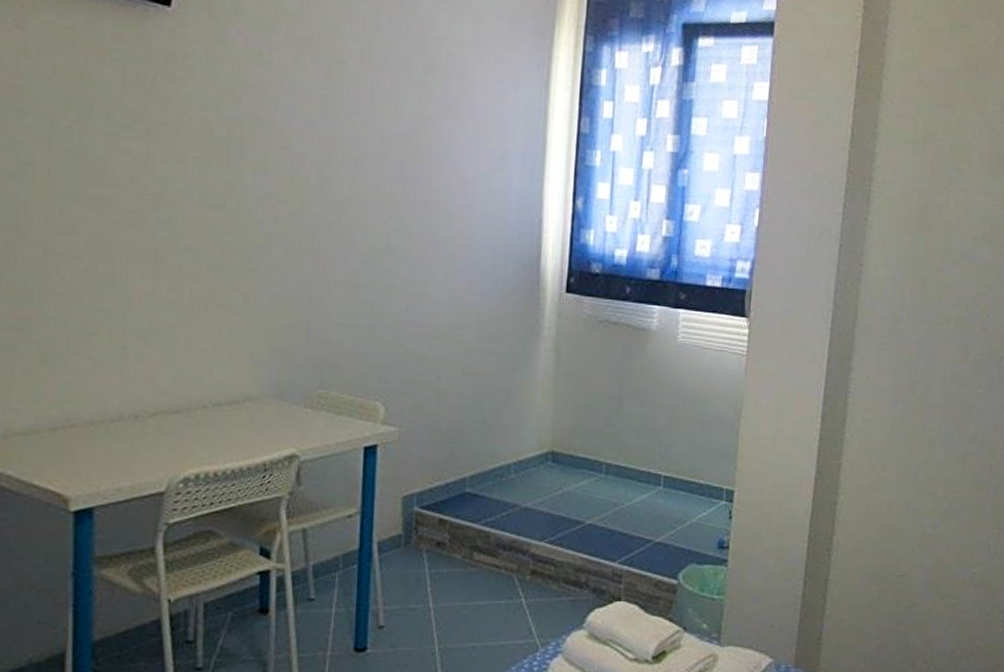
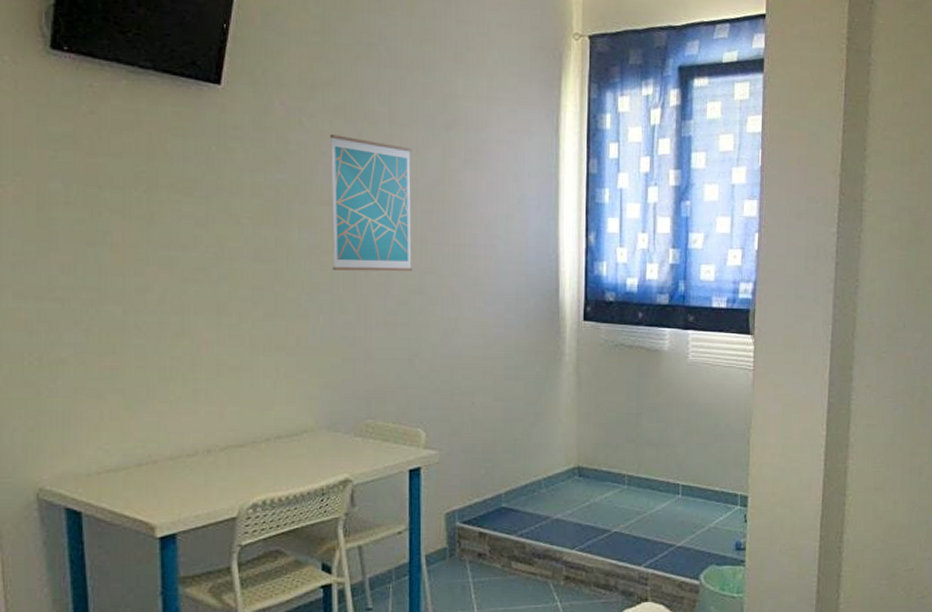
wall art: none [289,71,385,228] -> present [330,134,413,272]

